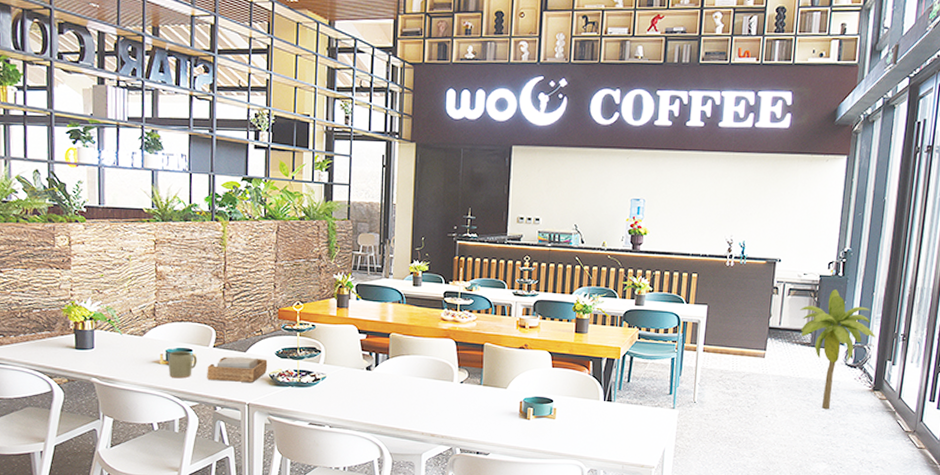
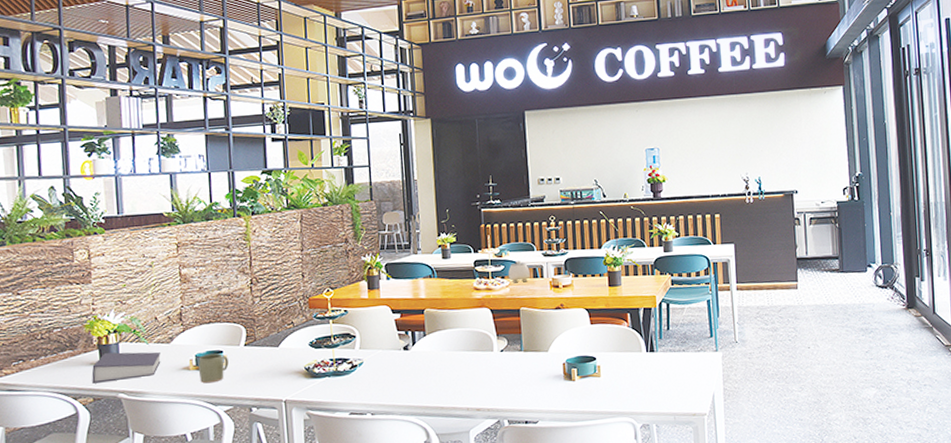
book: none [67,337,133,366] -> present [92,352,161,384]
napkin holder: present [207,356,268,382] -> none [239,351,302,381]
sugar bowl: none [476,297,499,319] -> present [507,261,531,283]
palm tree: present [800,289,875,410] -> none [824,214,900,334]

